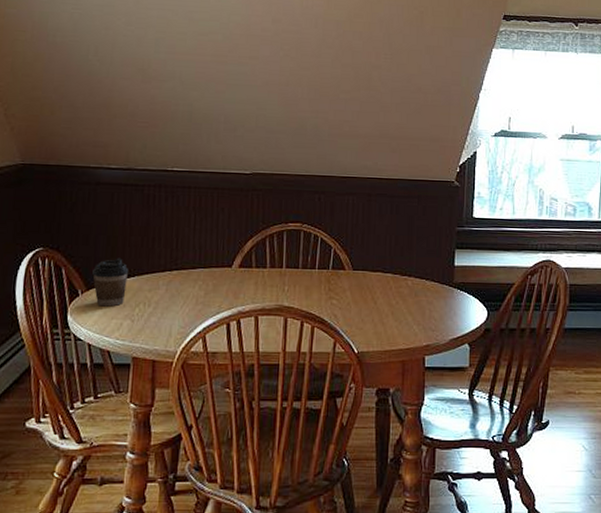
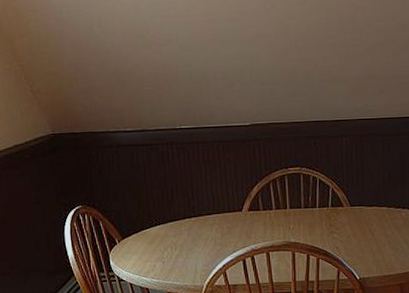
coffee cup: present [92,258,129,307] -> none [125,209,155,252]

